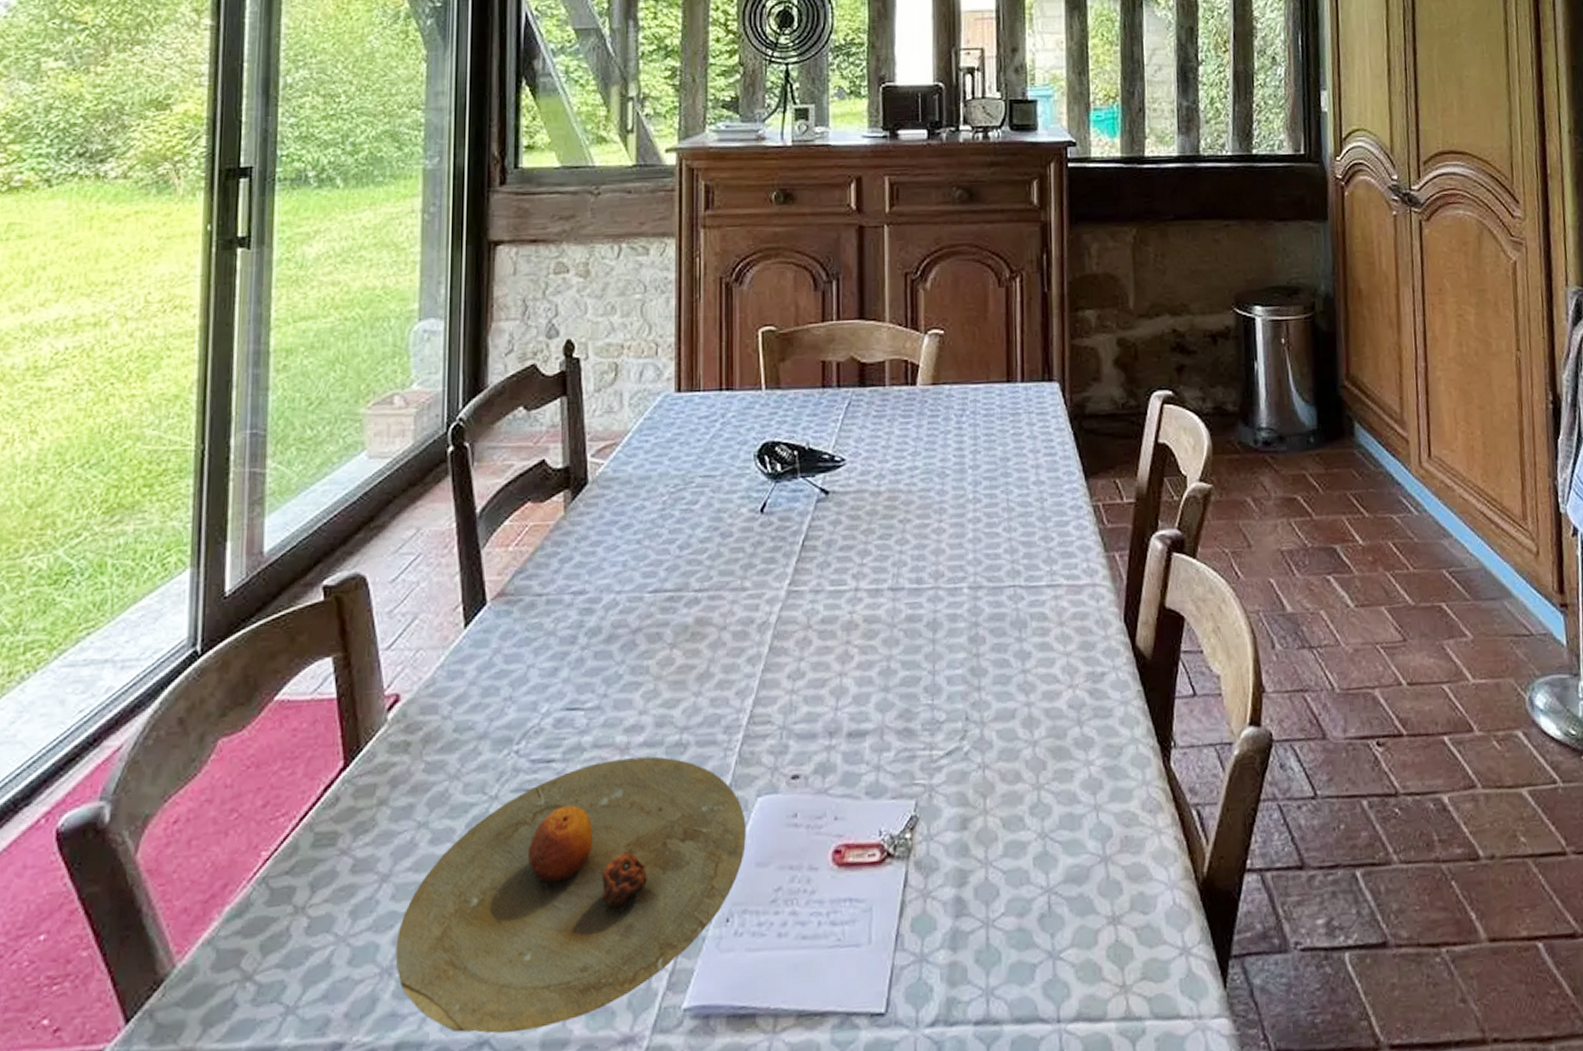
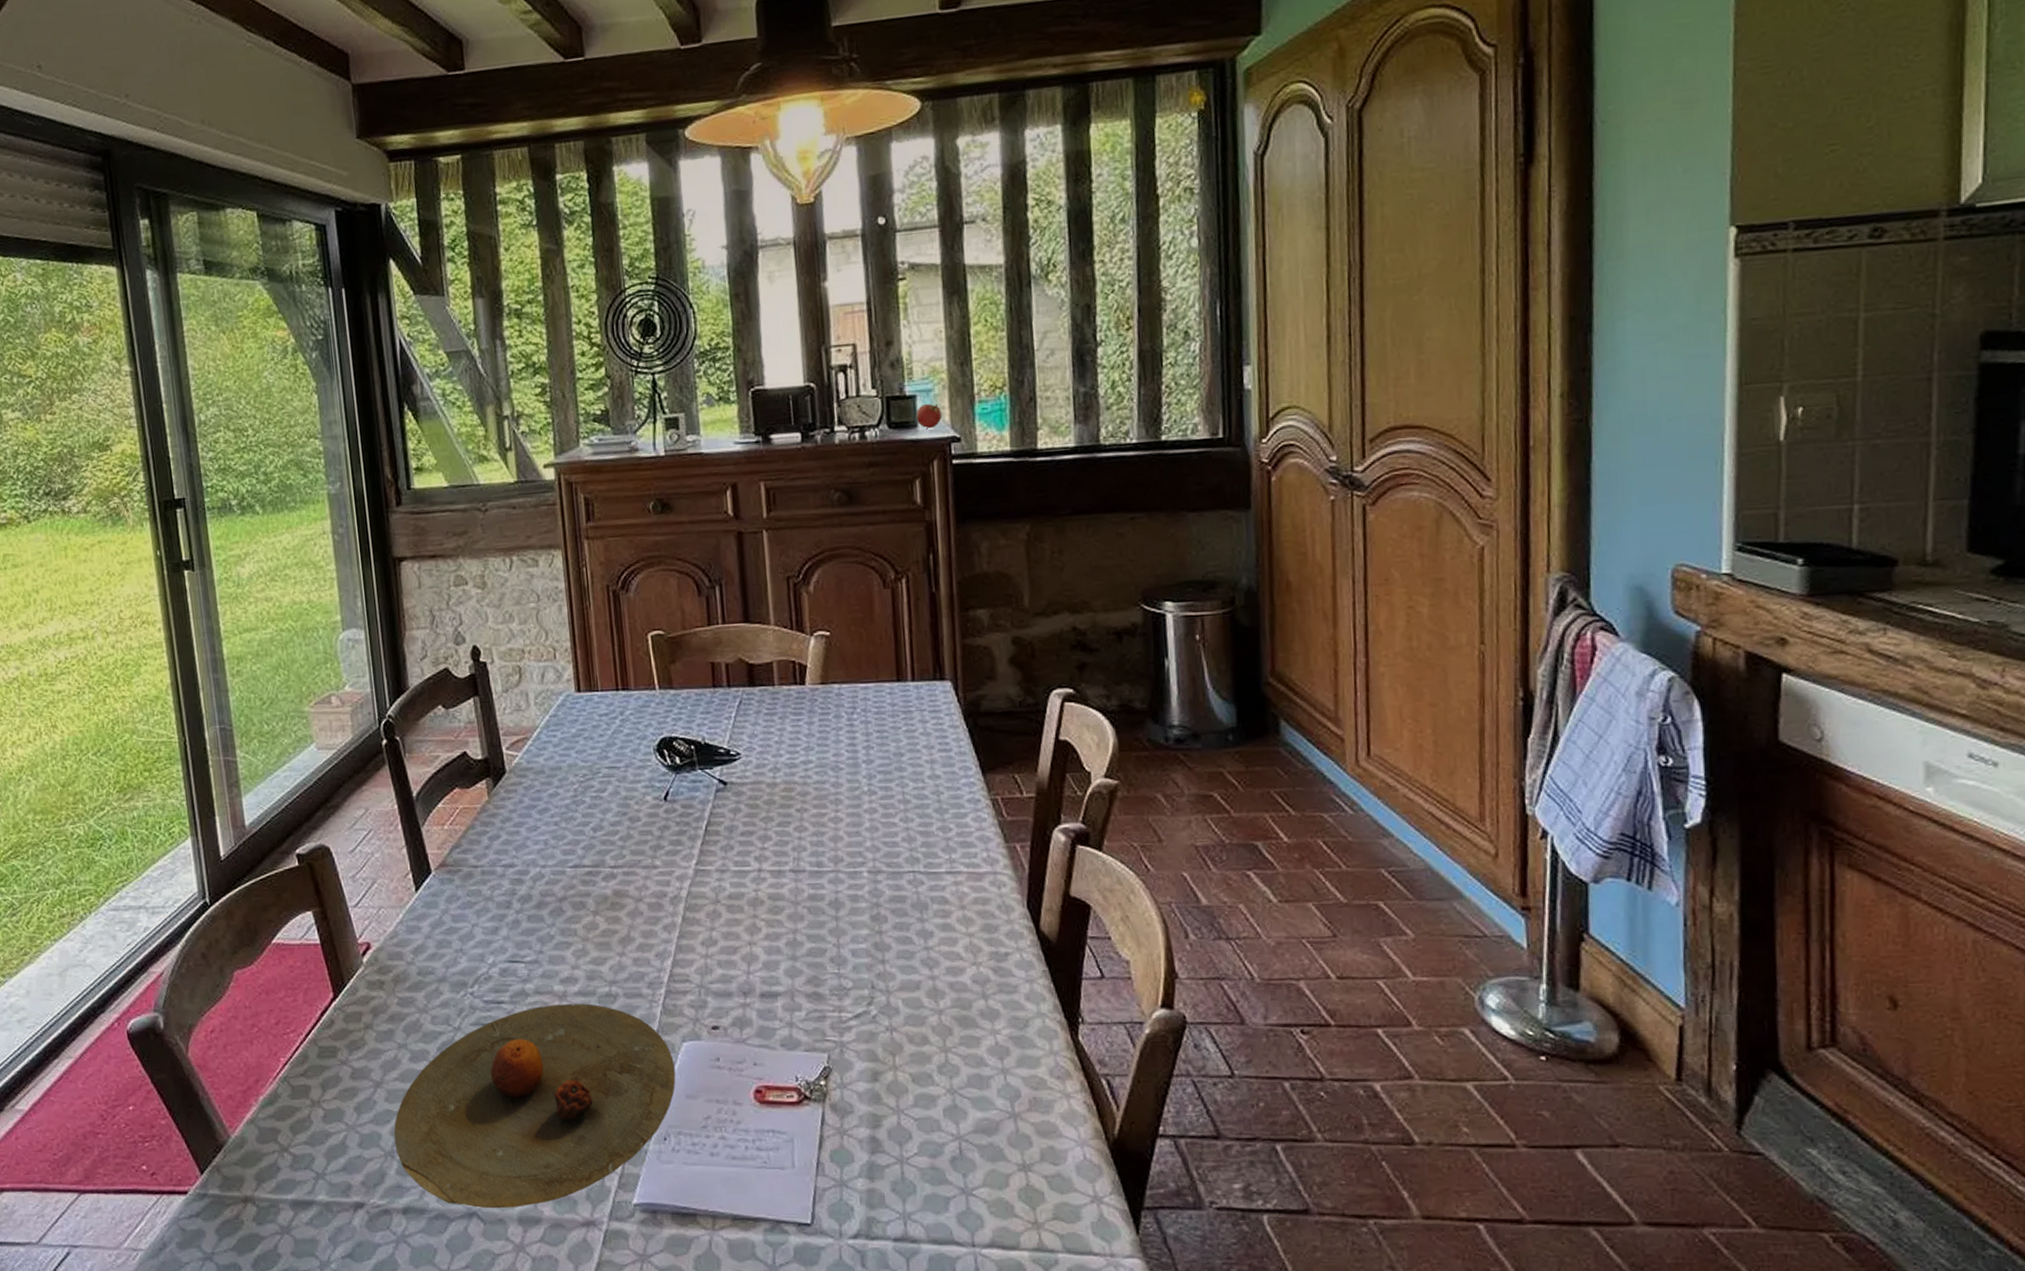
fruit: none [1036,109,1061,133] -> present [915,403,943,429]

